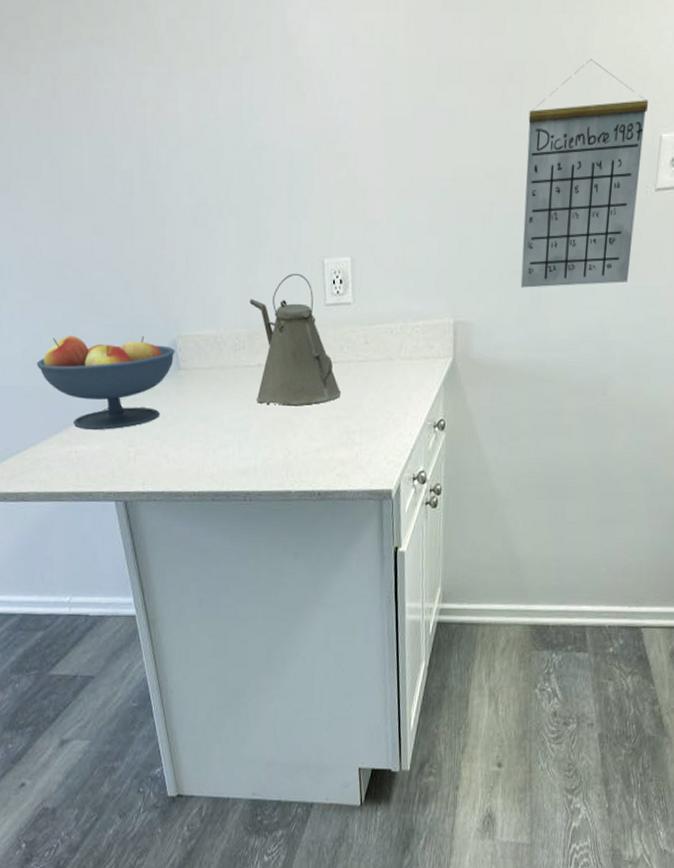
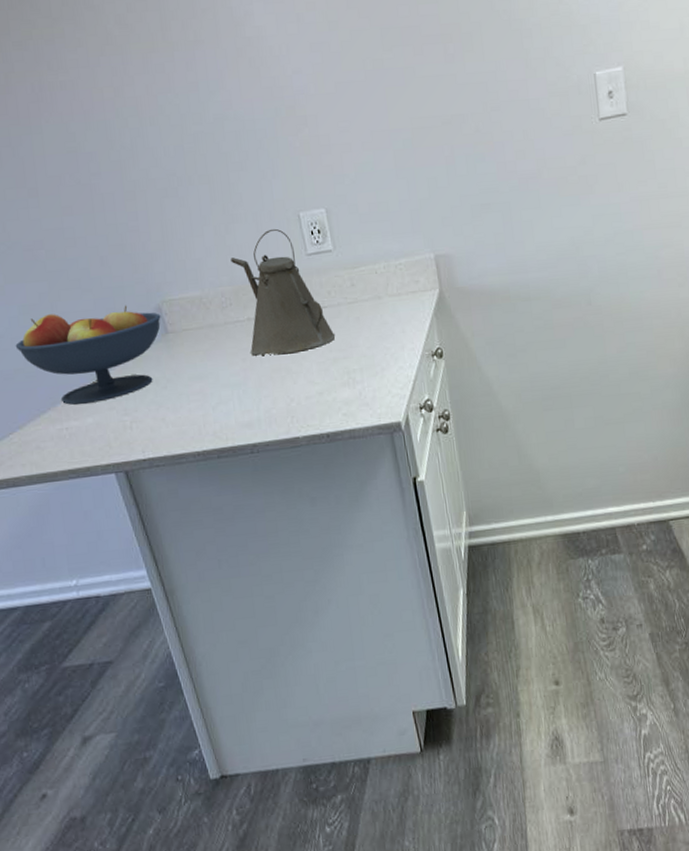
calendar: present [520,58,649,288] -> none [471,15,590,218]

